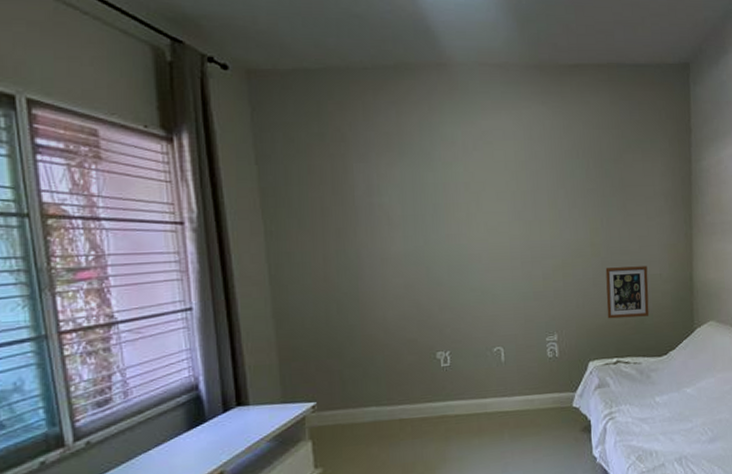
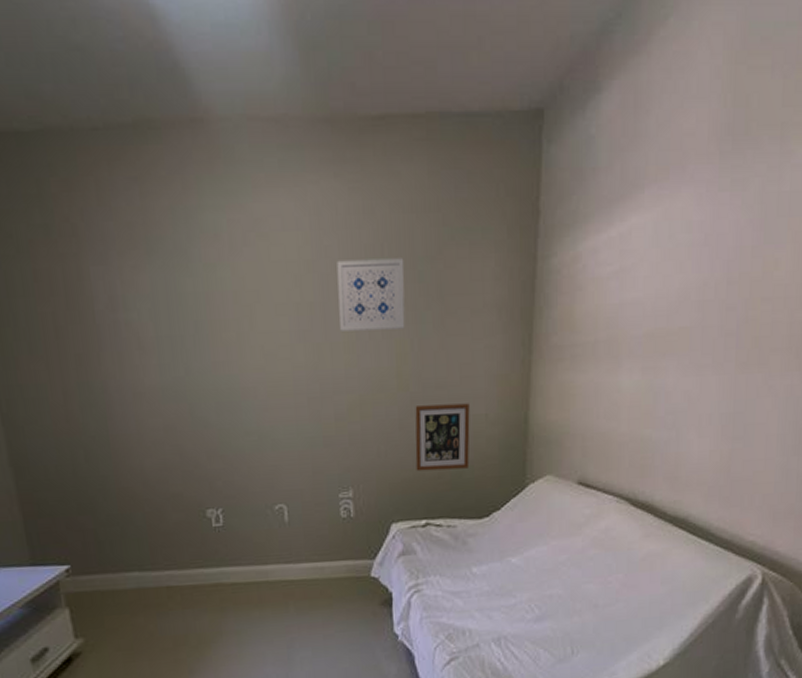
wall art: none [544,160,596,212] -> present [337,258,405,331]

